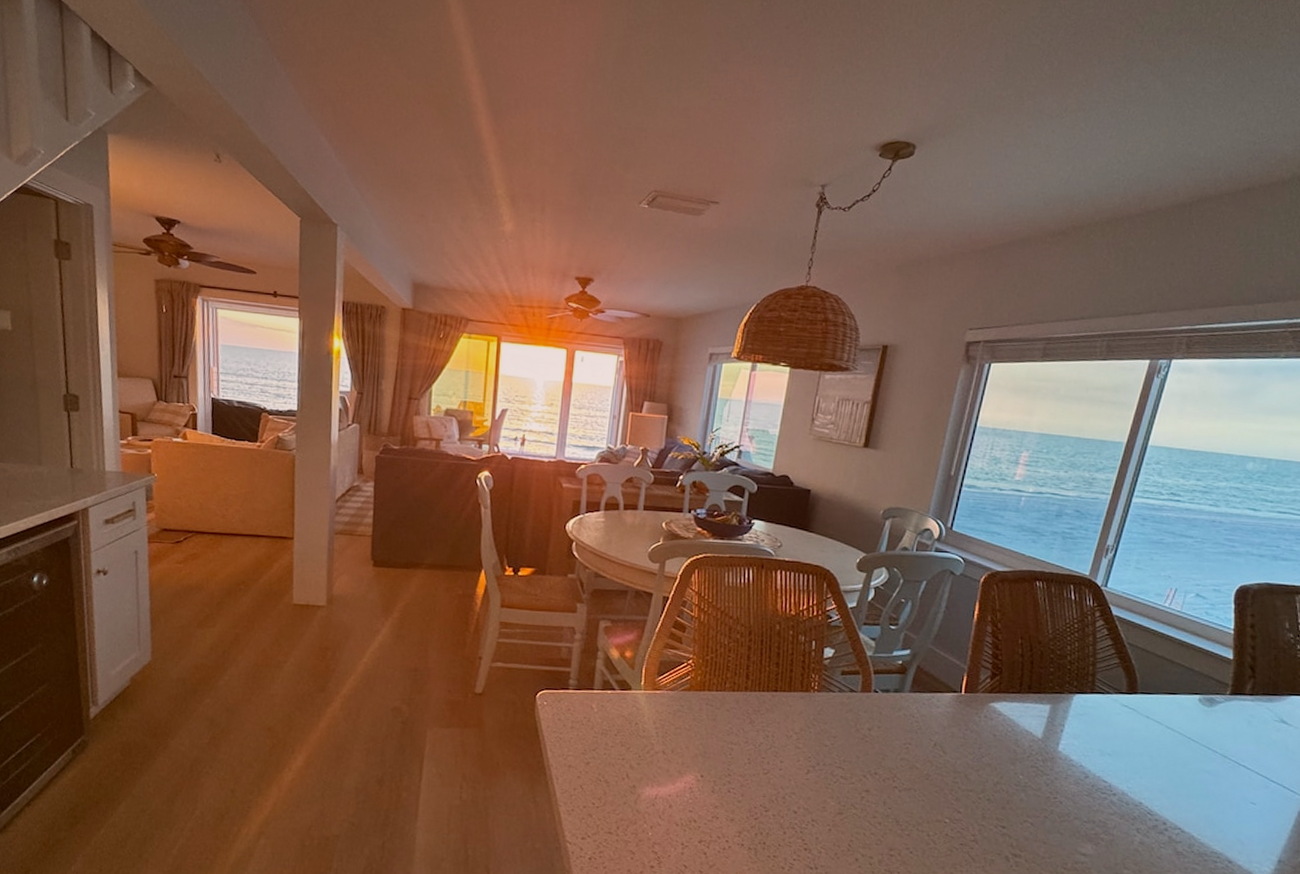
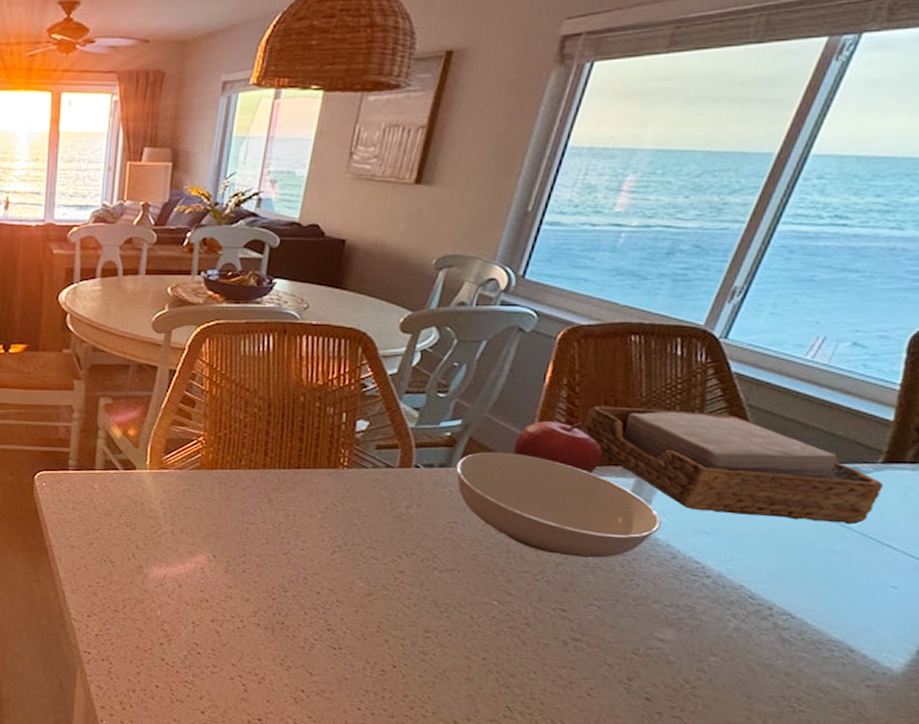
bowl: none [908,679,1074,778] -> present [456,452,662,558]
fruit: none [953,653,1023,700] -> present [513,421,602,473]
napkin holder: none [1005,640,1233,747] -> present [581,405,884,524]

